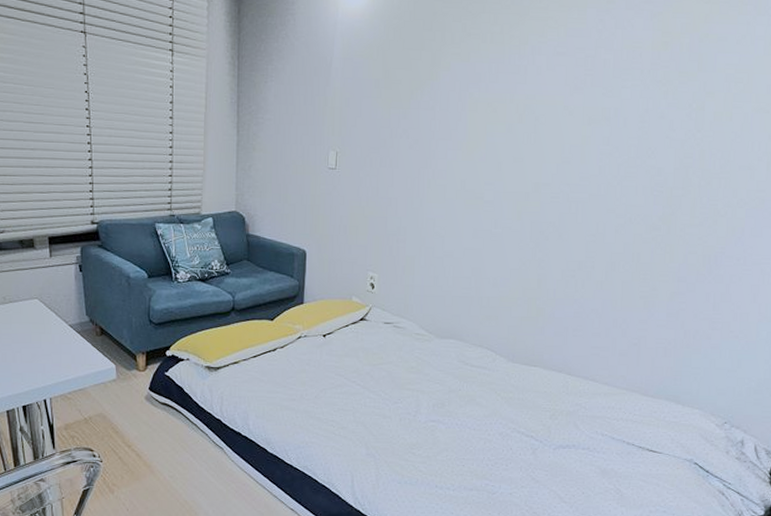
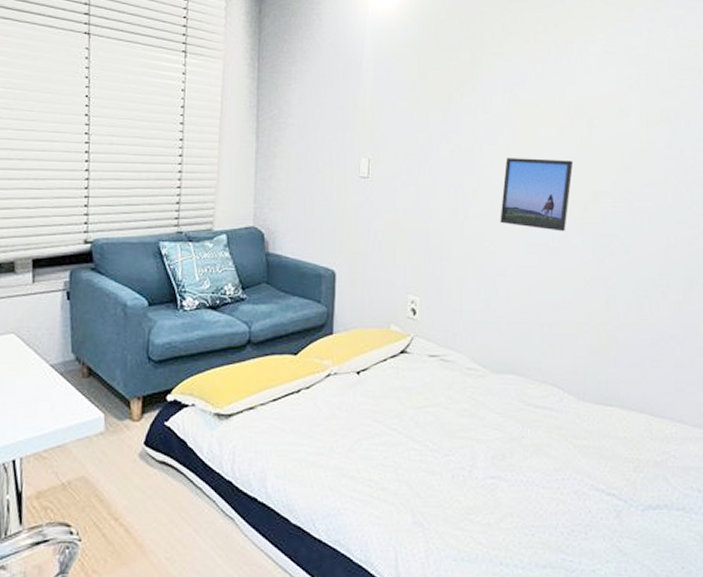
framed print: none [450,152,519,219] -> present [500,158,574,232]

